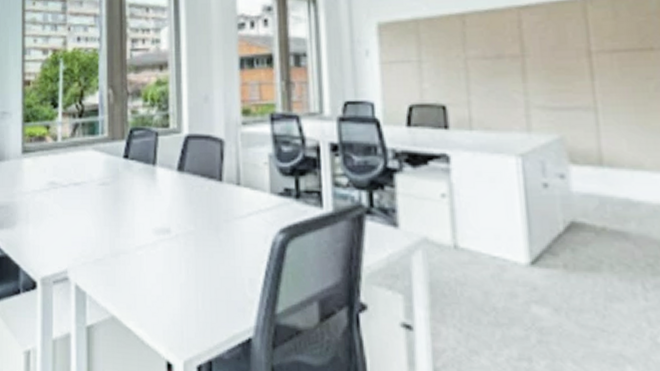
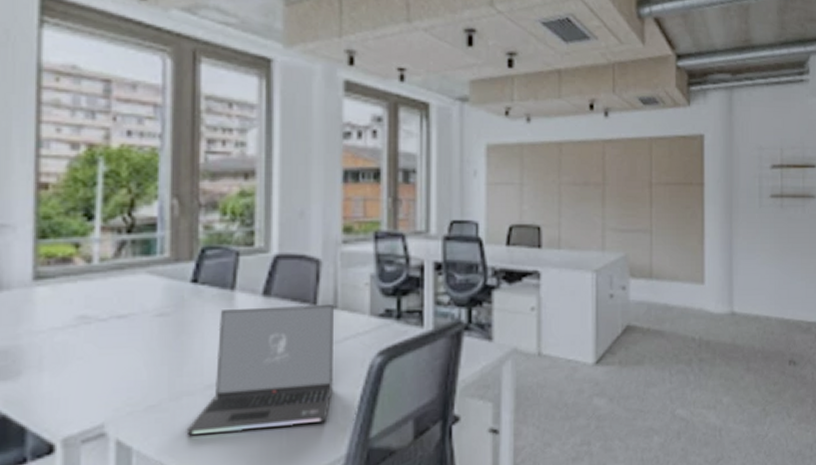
laptop: none [123,180,240,293] -> present [186,304,335,436]

